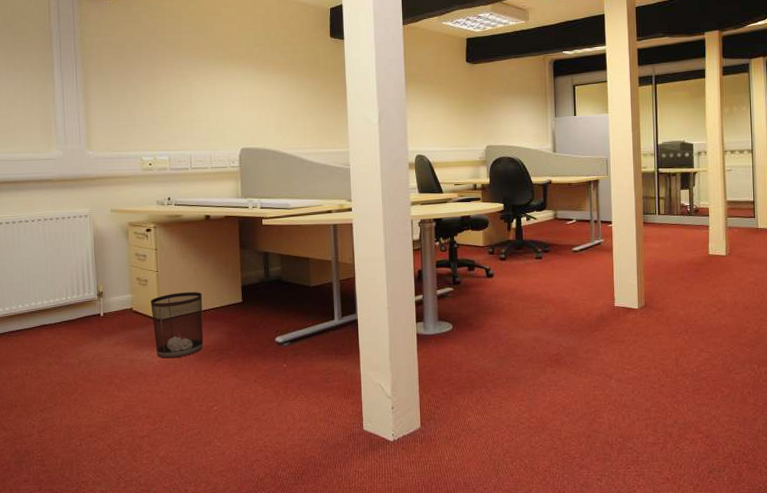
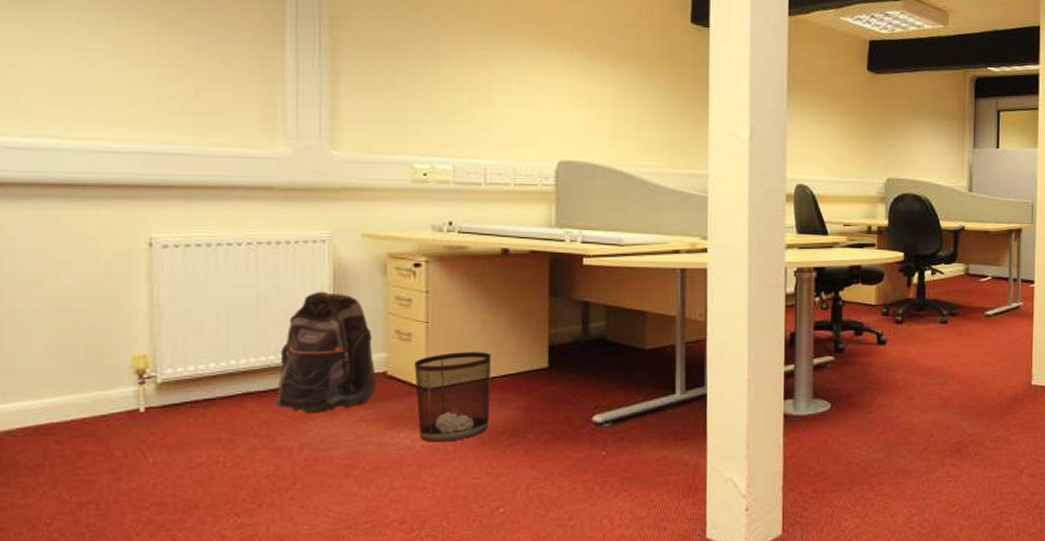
backpack: none [61,251,126,338] -> present [275,291,376,413]

